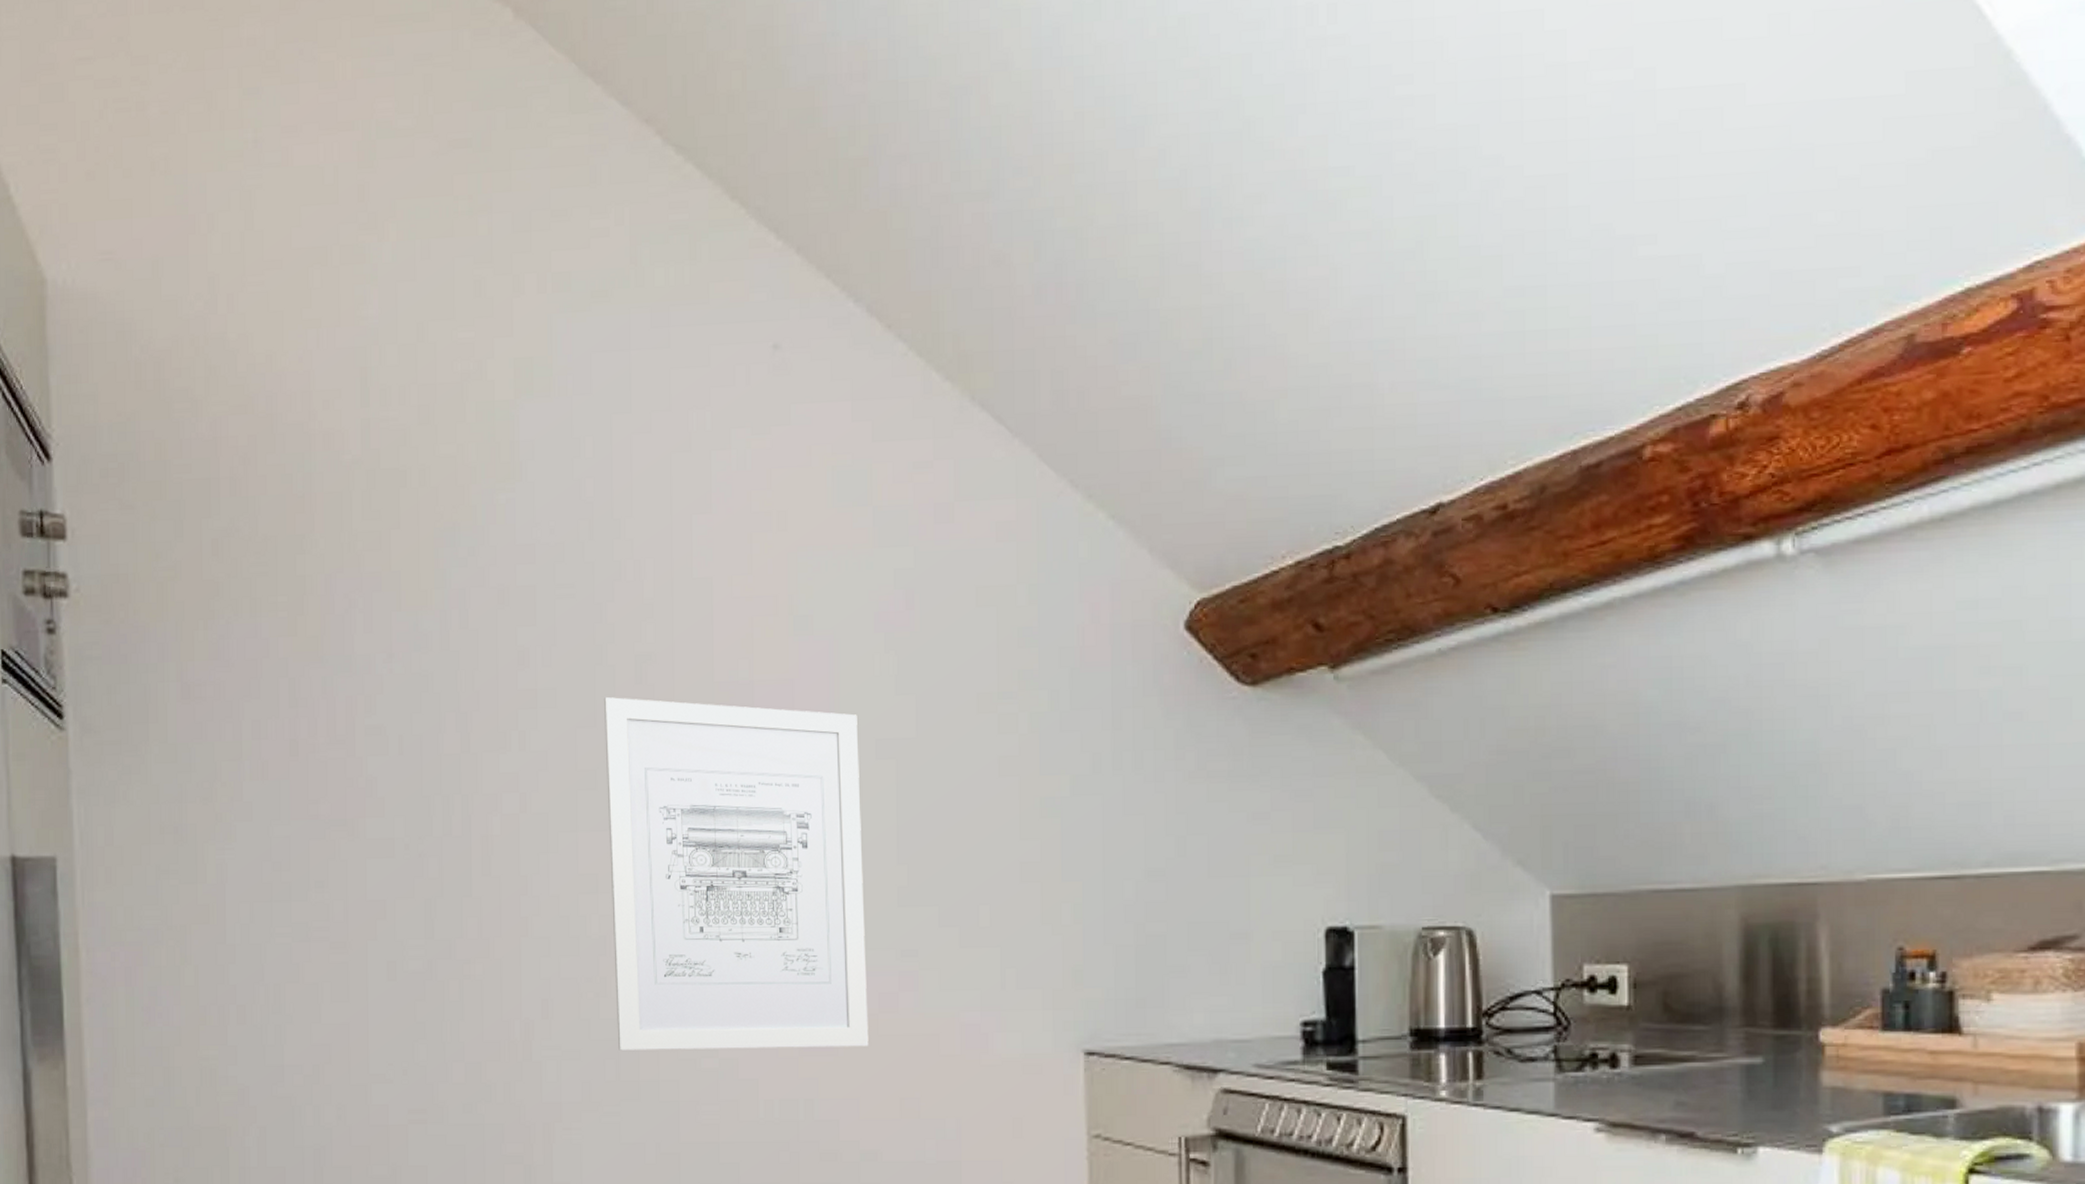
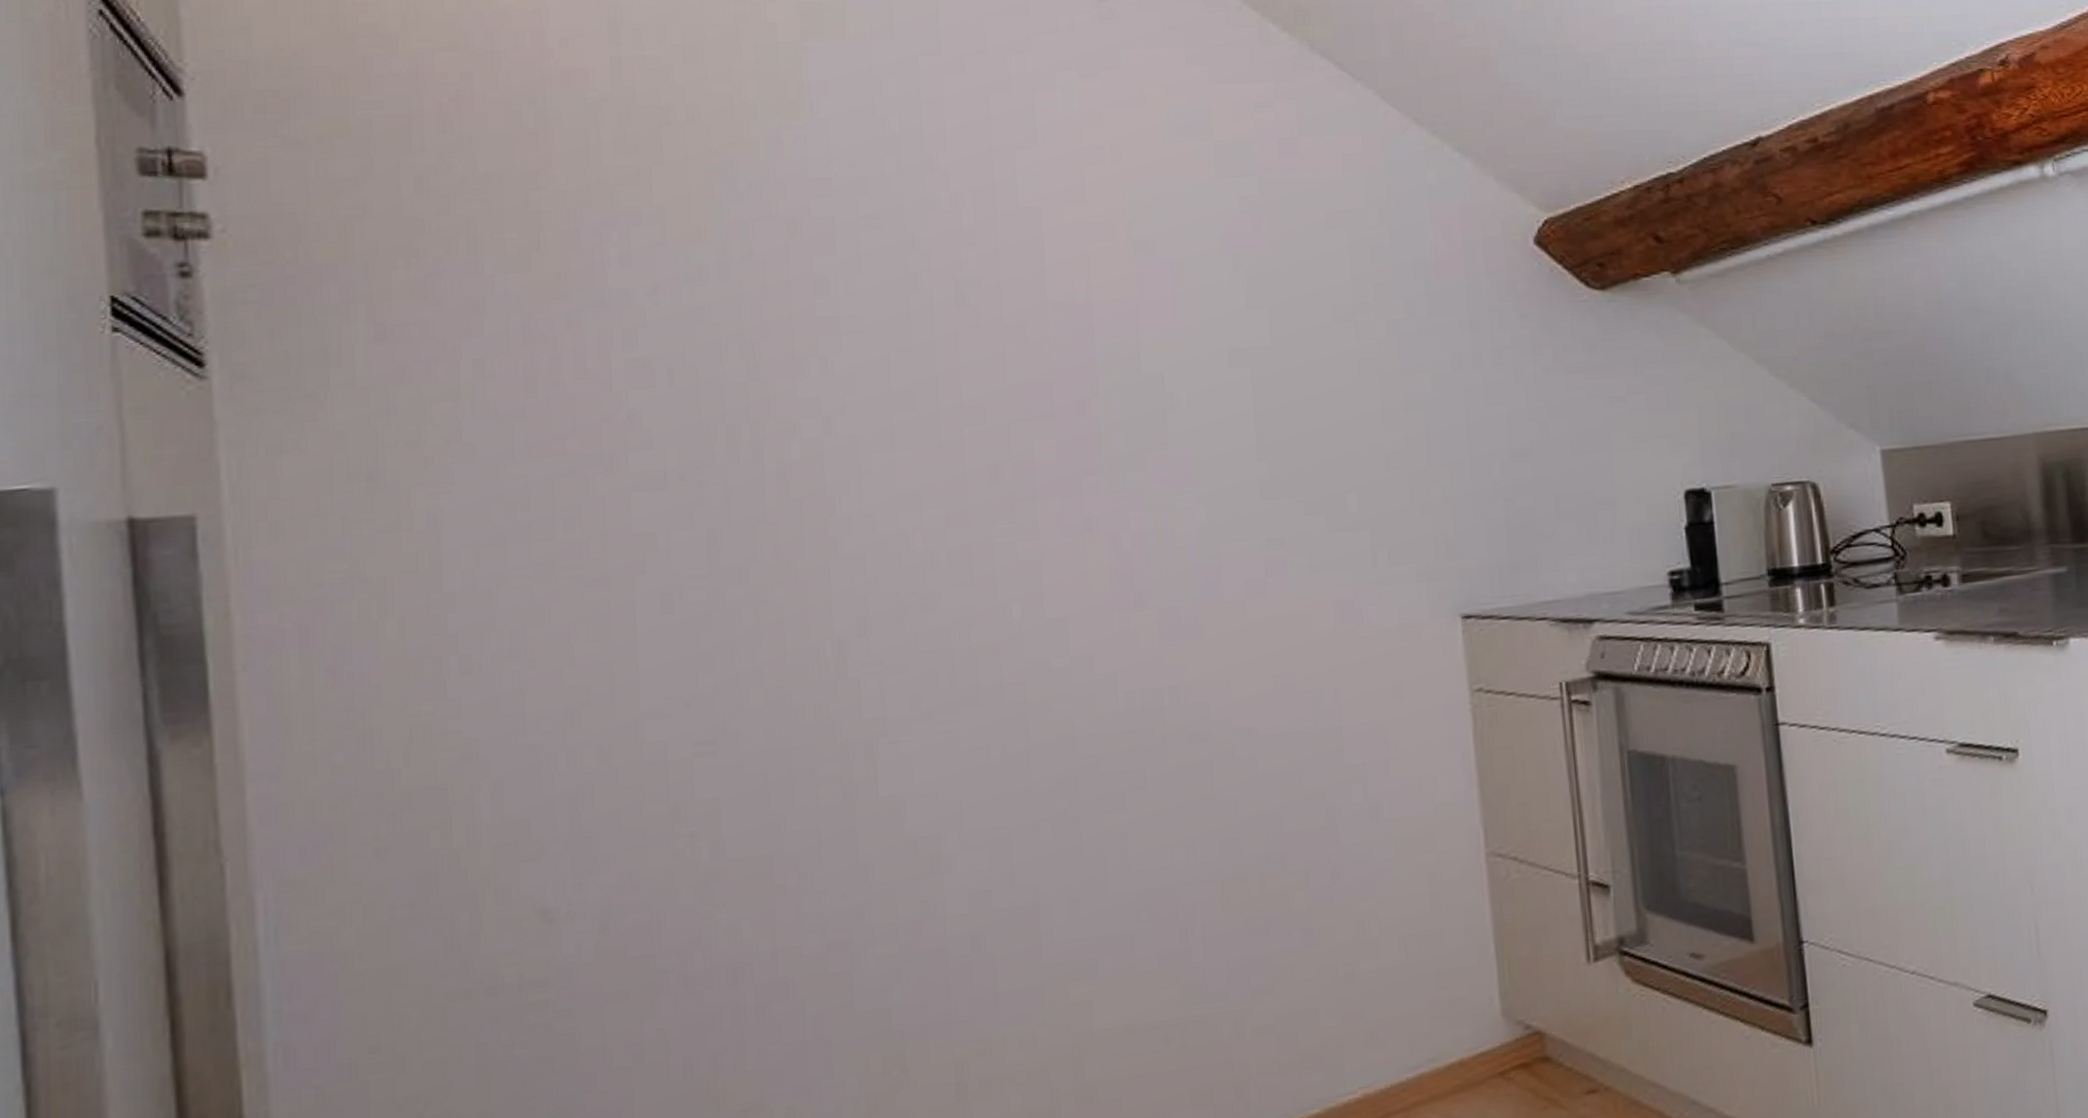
wall art: present [603,697,869,1051] -> none [919,321,1237,660]

